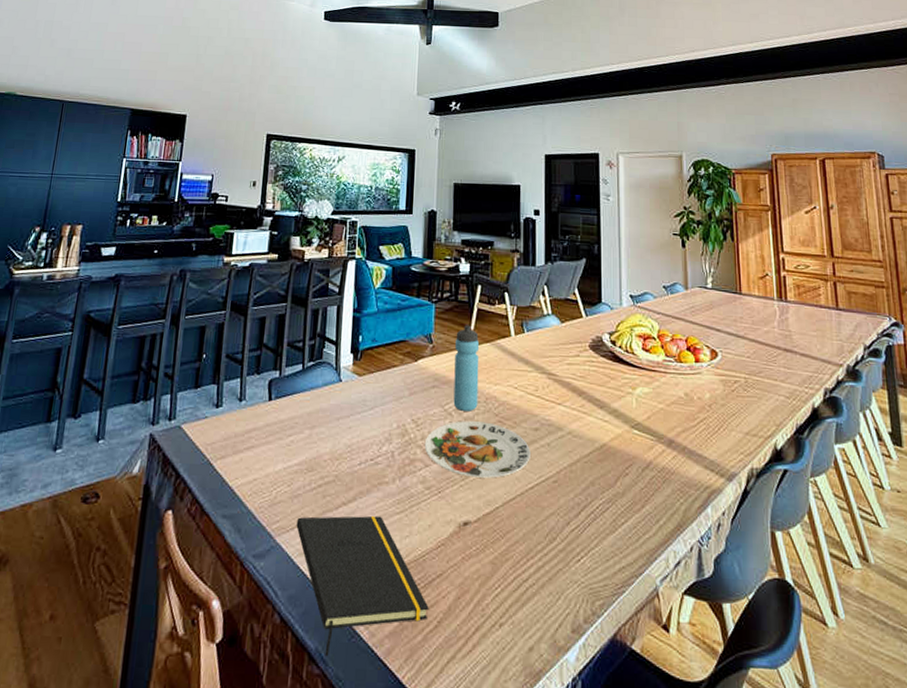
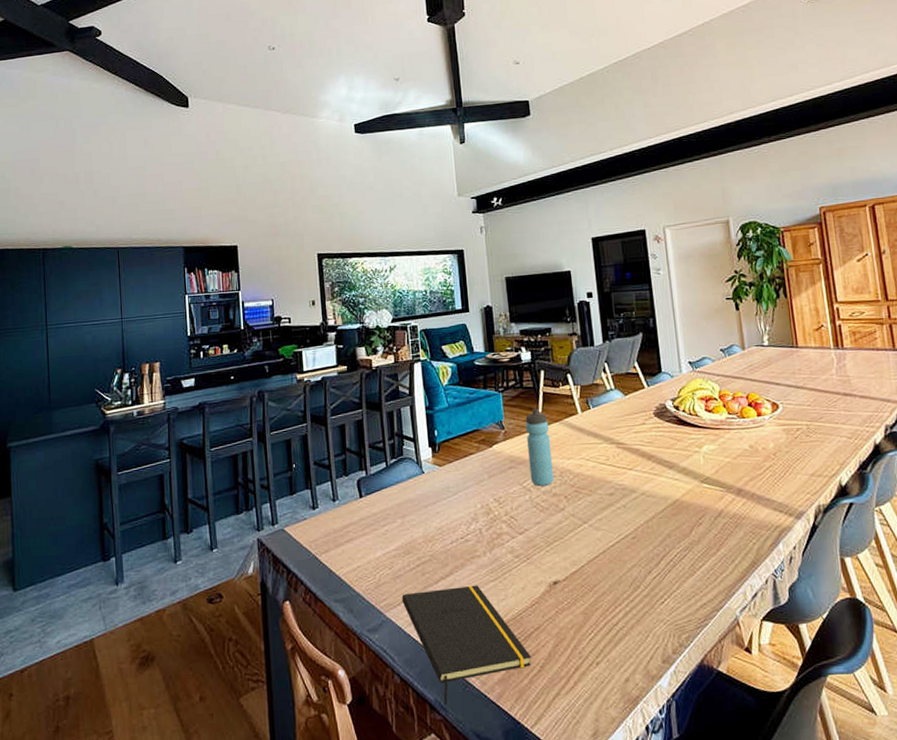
plate: present [424,421,530,478] -> none [508,493,609,543]

